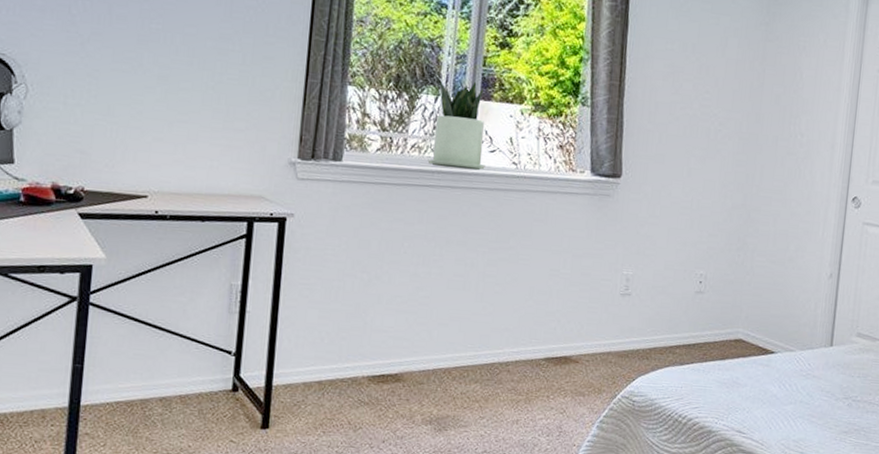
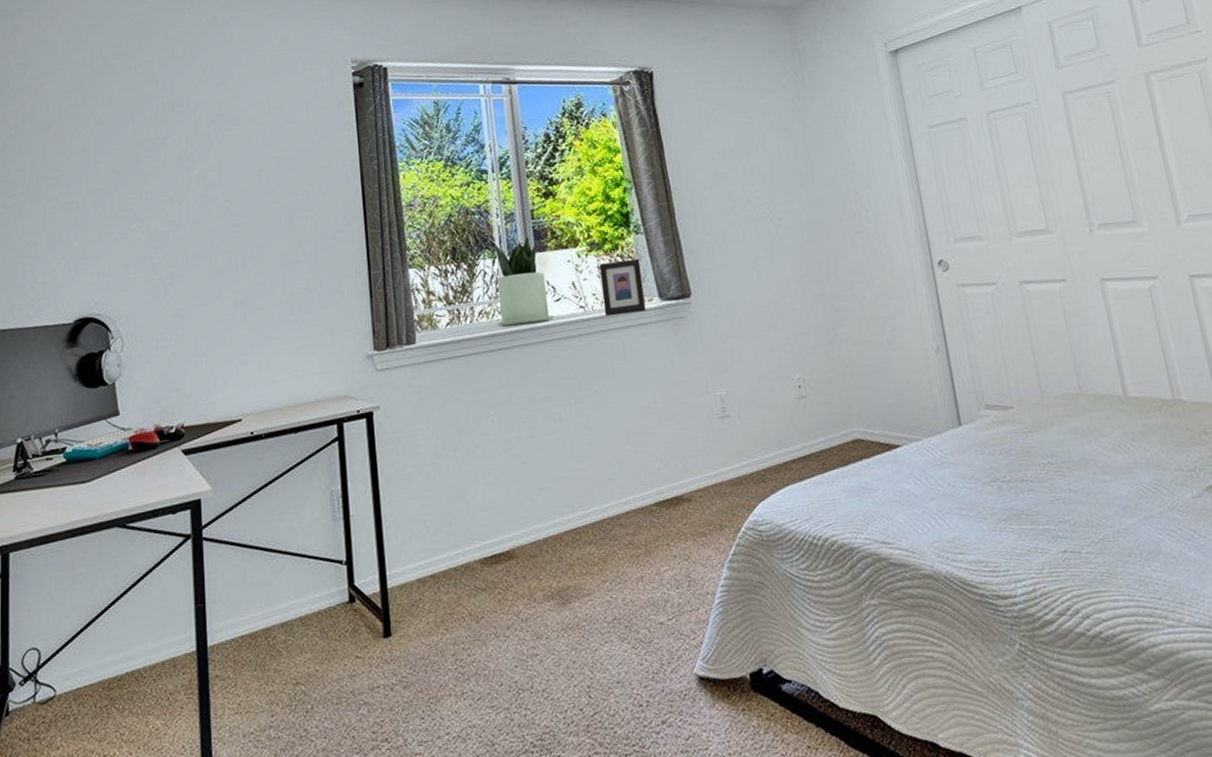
picture frame: none [535,126,580,181] -> present [599,259,646,317]

